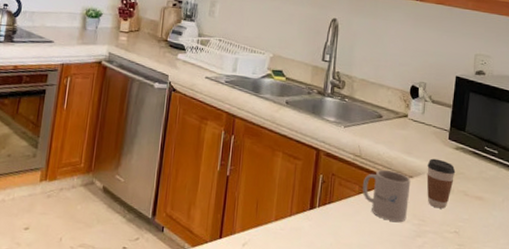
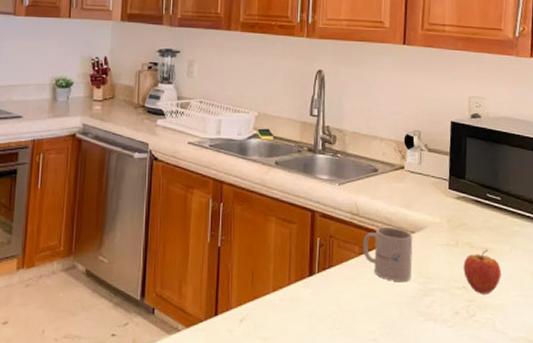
coffee cup: present [426,158,456,209] -> none [428,210,459,264]
fruit: none [456,198,493,240] -> present [463,249,501,294]

